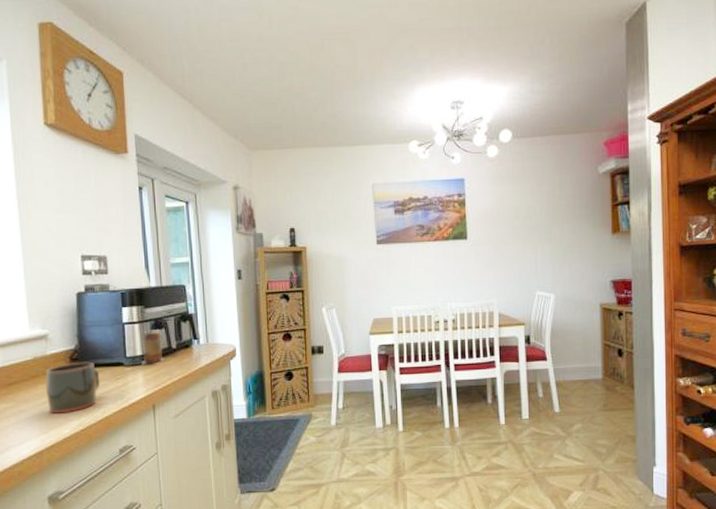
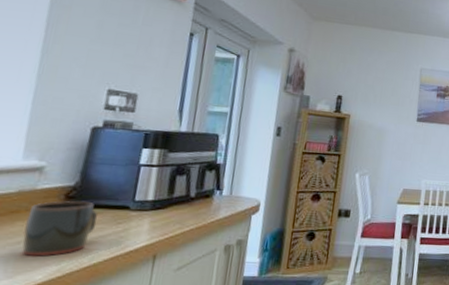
canister: present [142,330,165,364] -> none [151,175,182,211]

